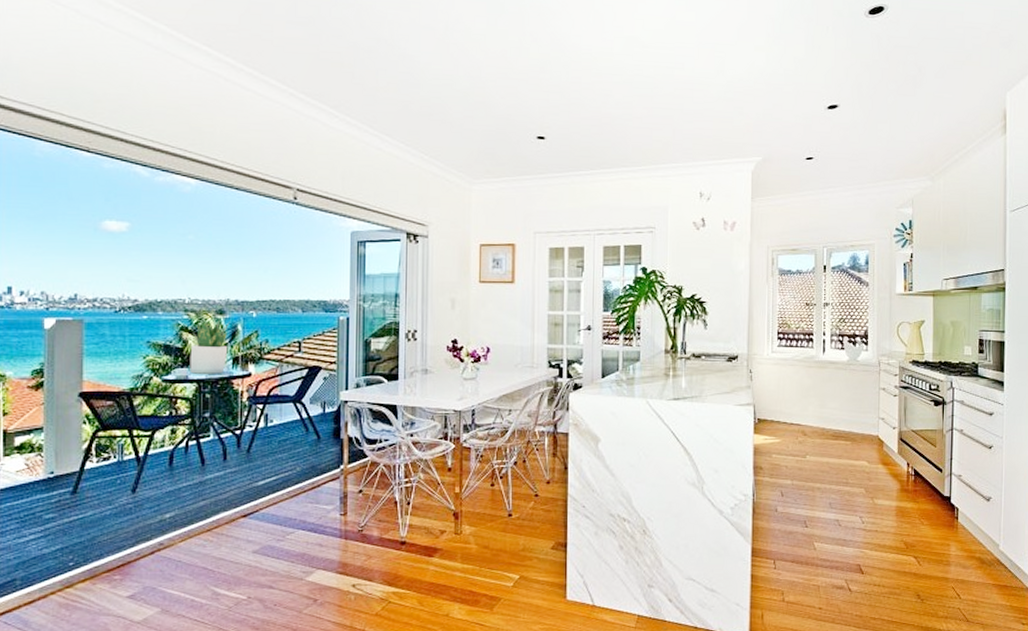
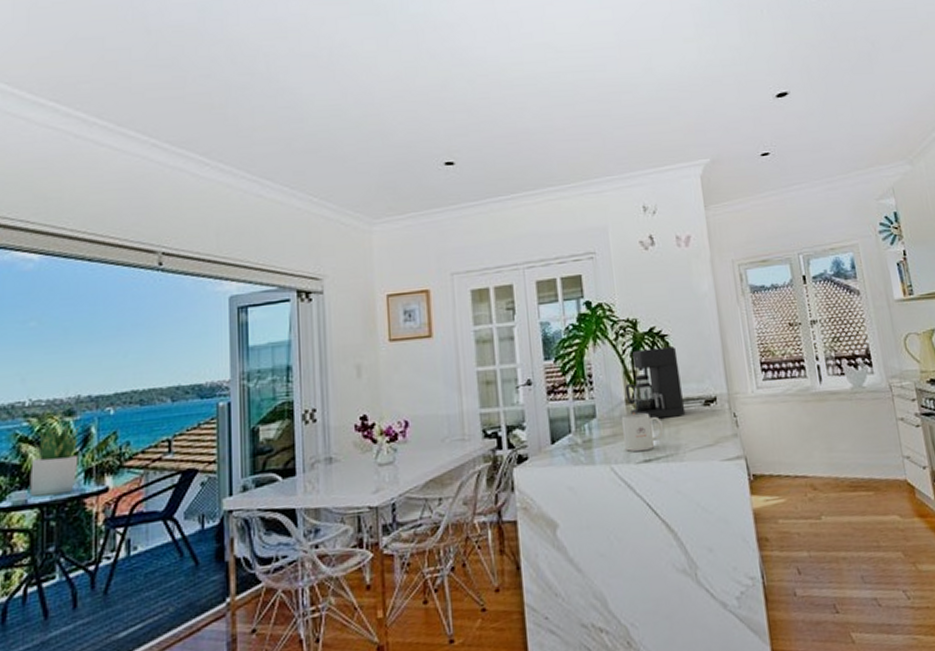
mug: none [659,361,693,392] -> present [621,412,664,452]
coffee maker: none [666,311,712,368] -> present [625,346,686,419]

